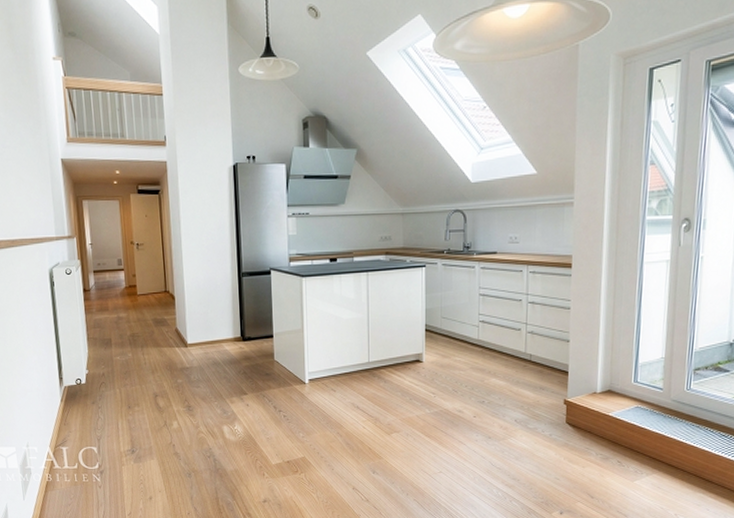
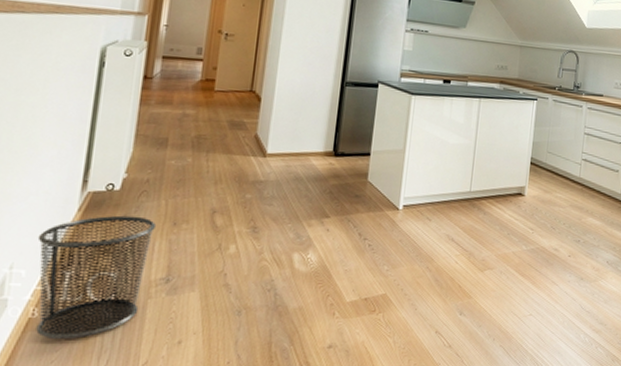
waste bin: none [39,403,117,497] -> present [36,215,157,340]

